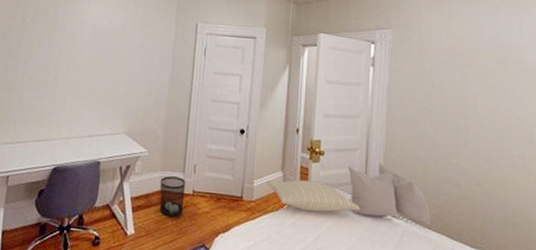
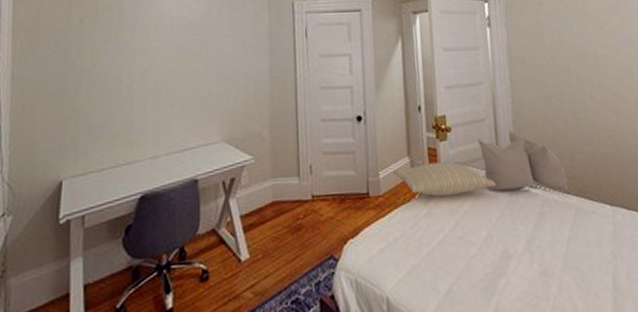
waste bin: present [159,176,186,218] -> none [272,182,304,231]

